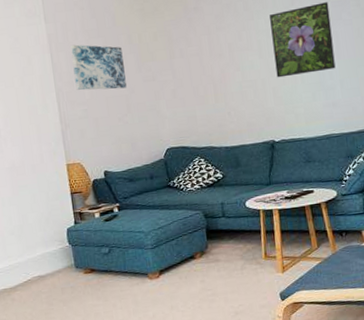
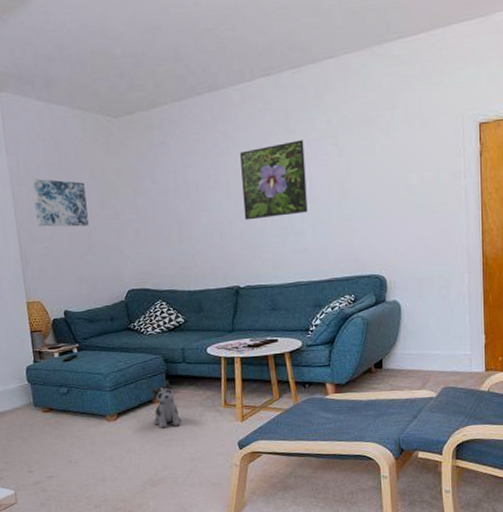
plush toy: none [191,235,224,284] -> present [150,380,182,428]

